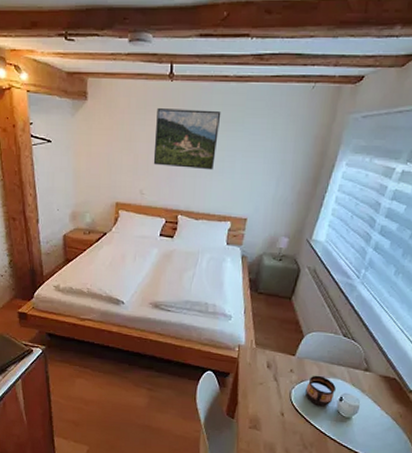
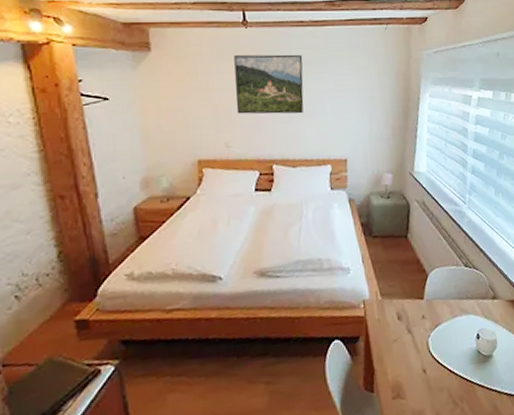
cup: present [305,375,336,407] -> none [442,315,471,351]

